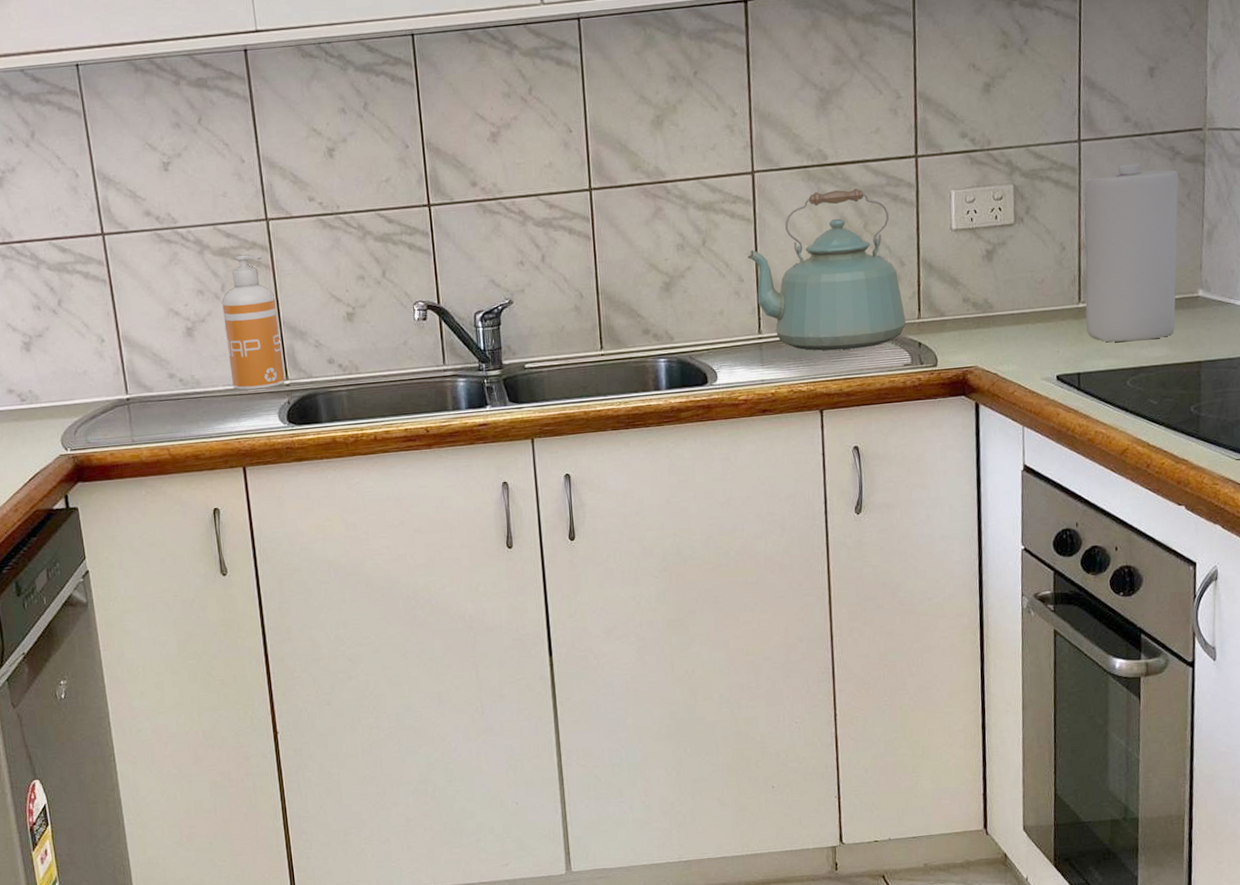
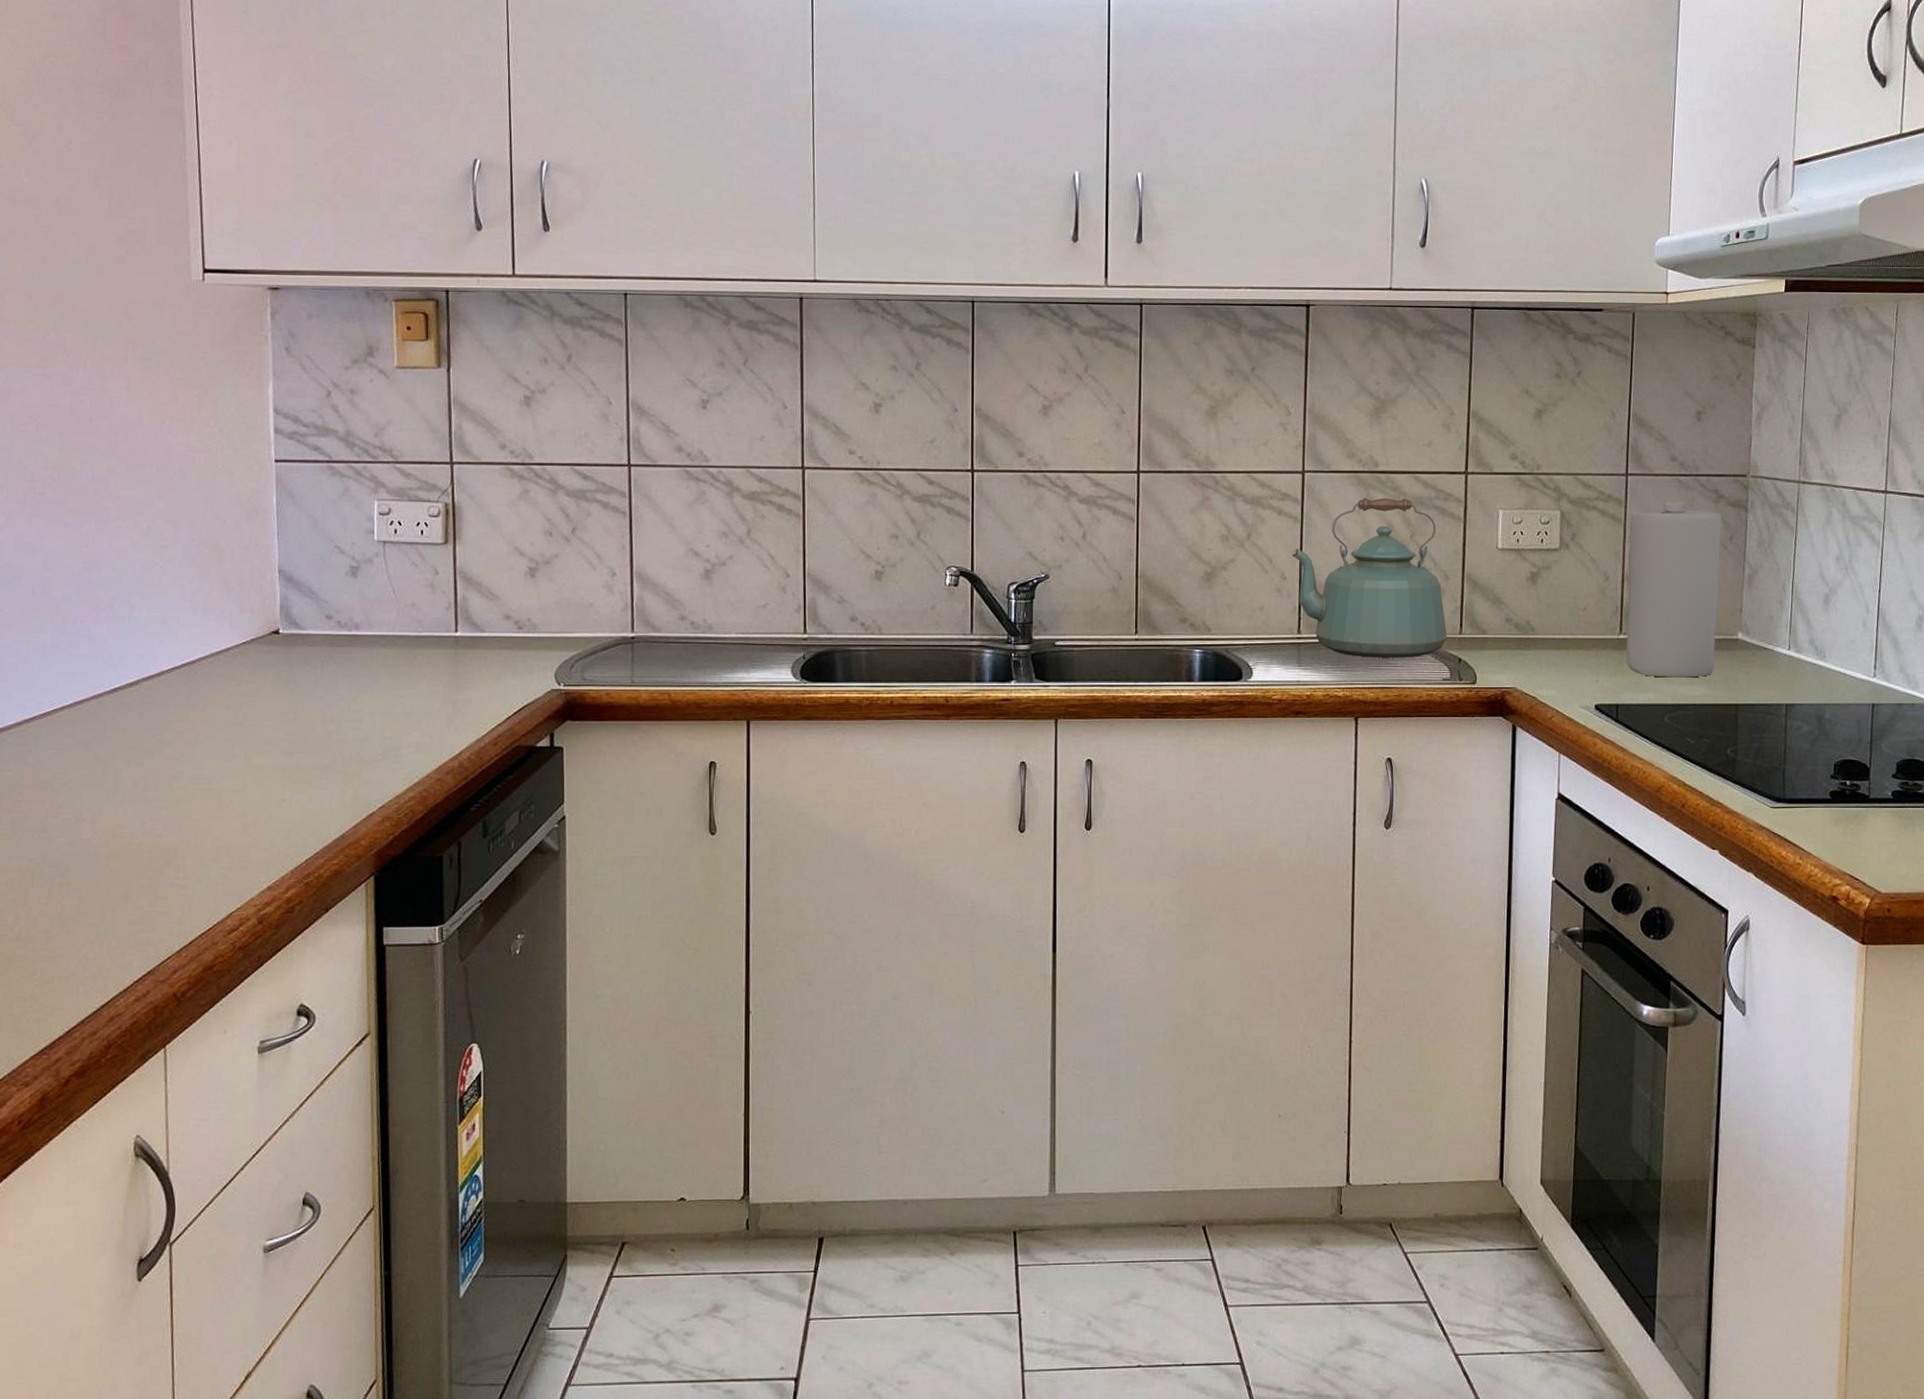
soap dispenser: present [222,254,285,391] -> none [746,501,803,641]

